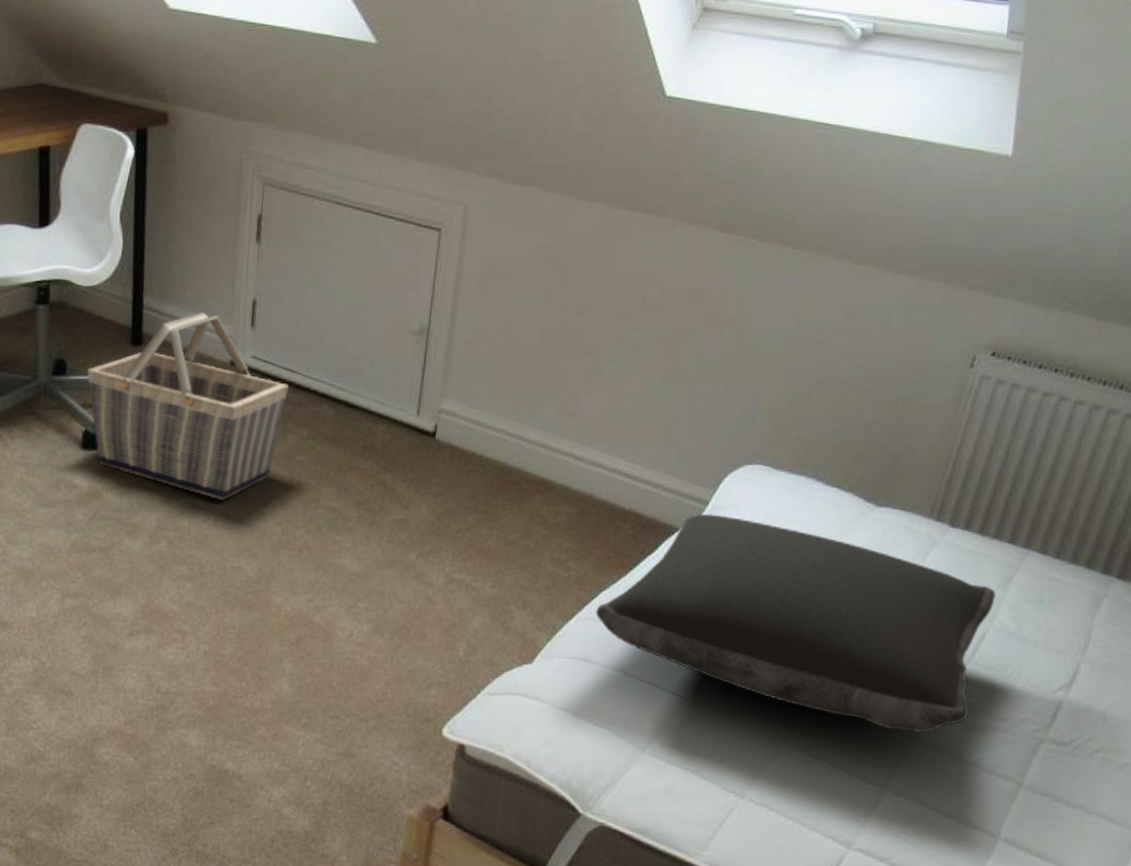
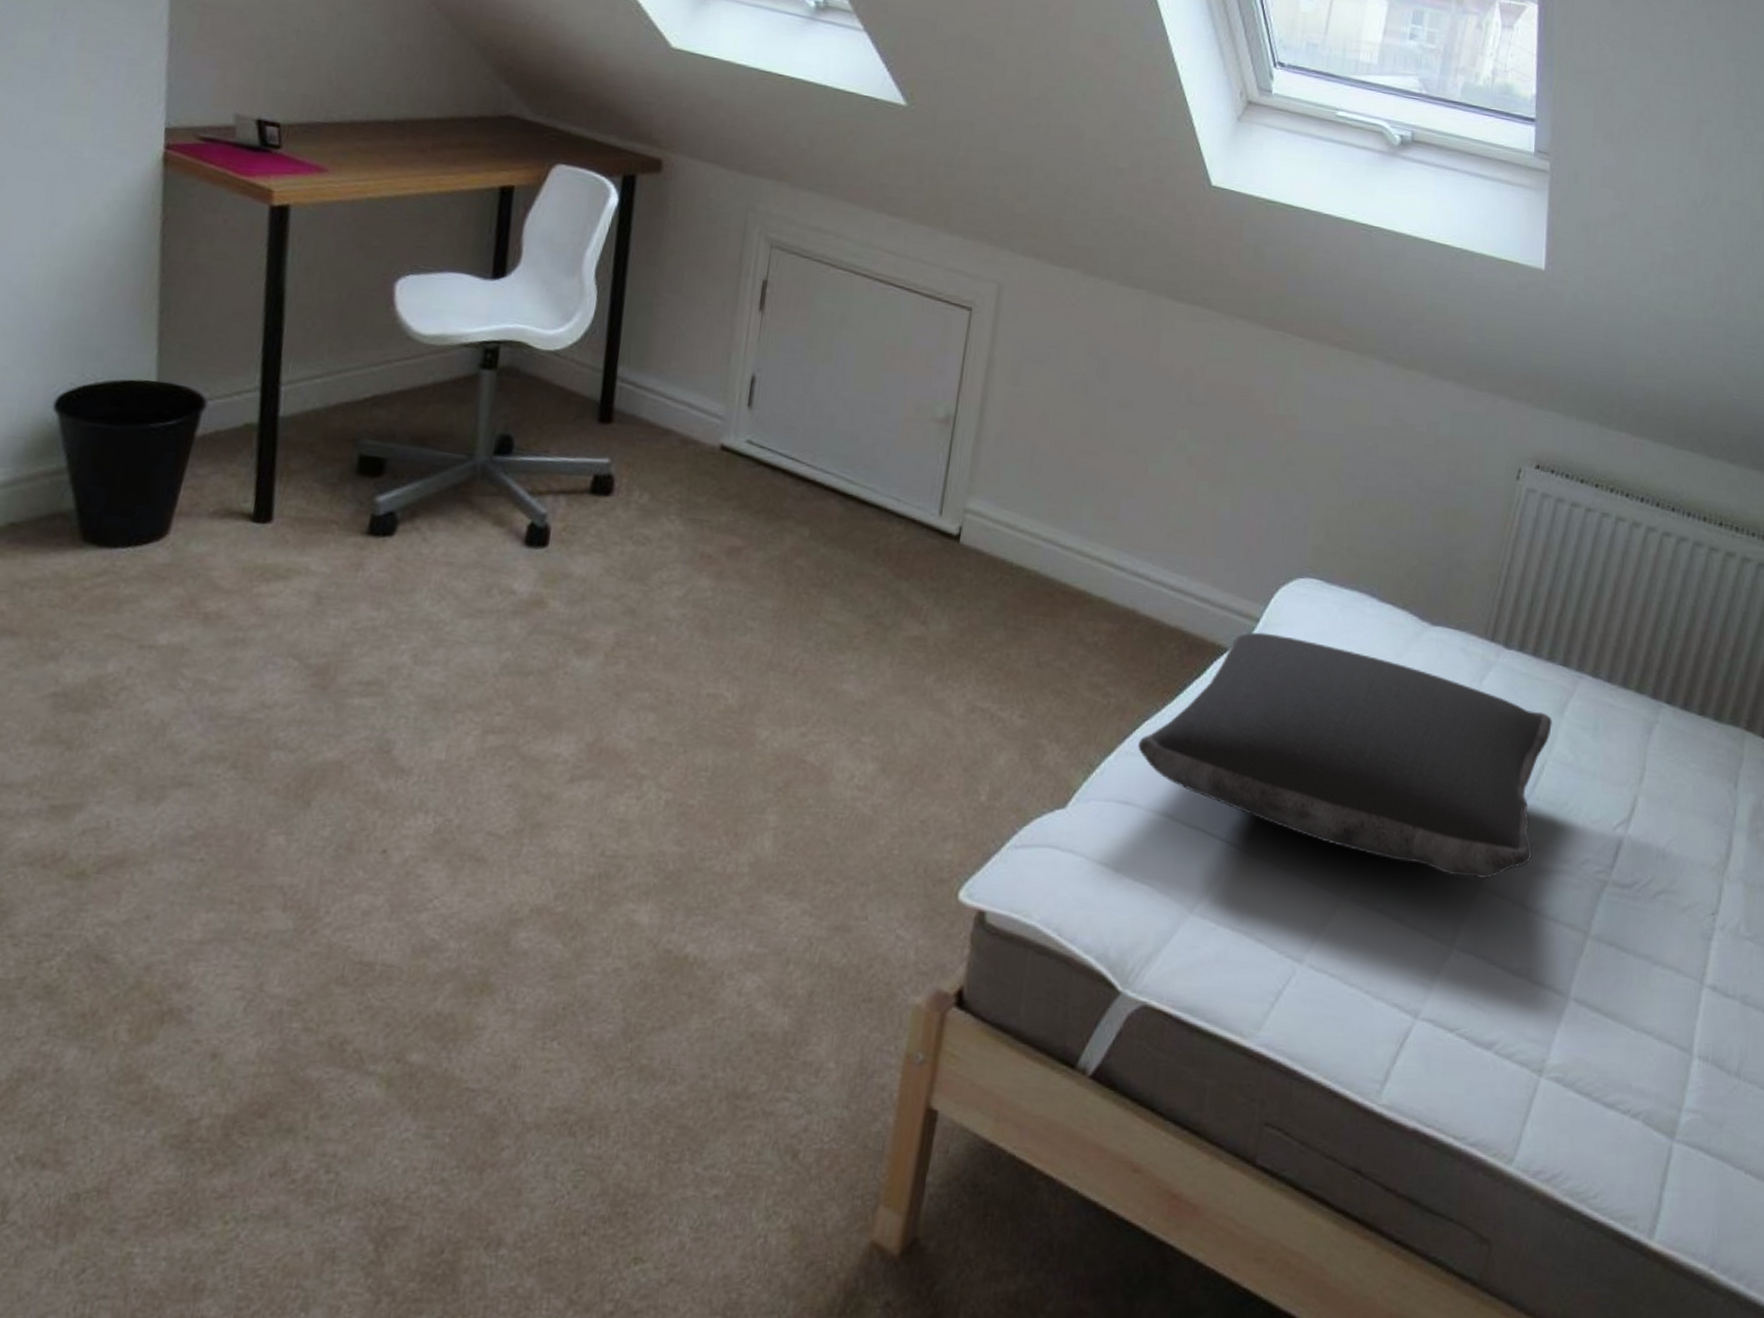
basket: present [87,311,289,500] -> none [539,386,790,611]

